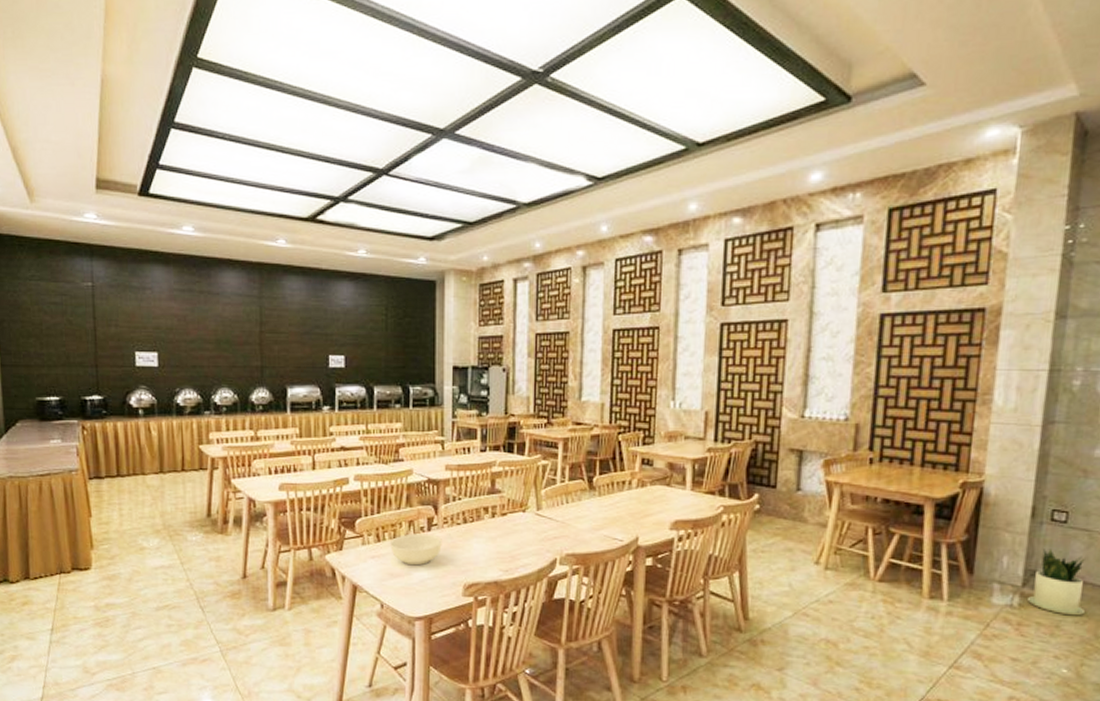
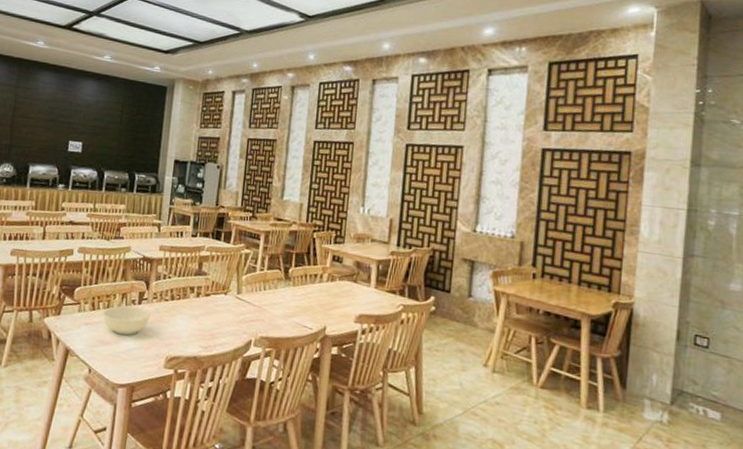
planter: present [1028,549,1086,616] -> none [676,371,729,438]

